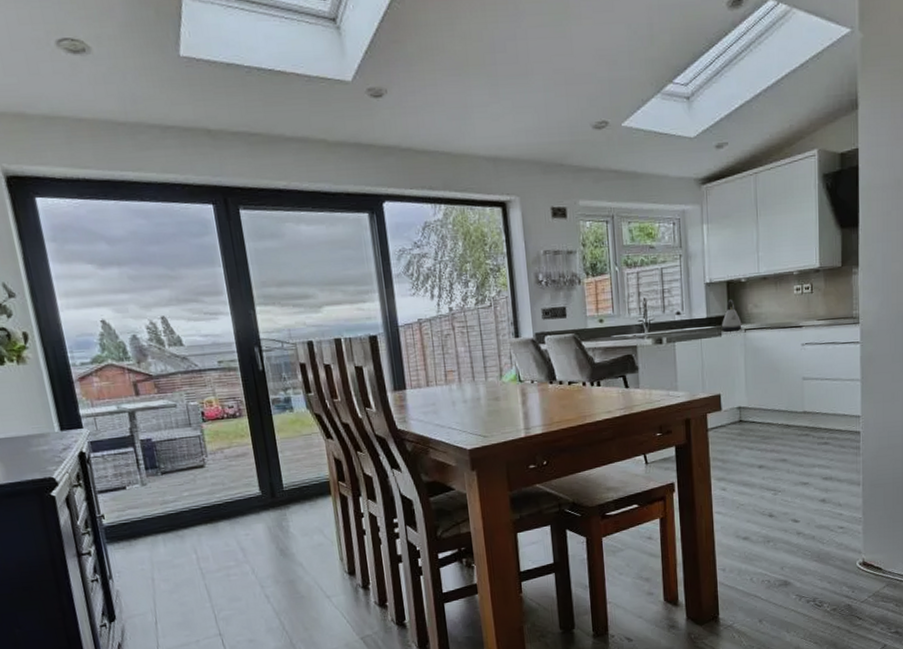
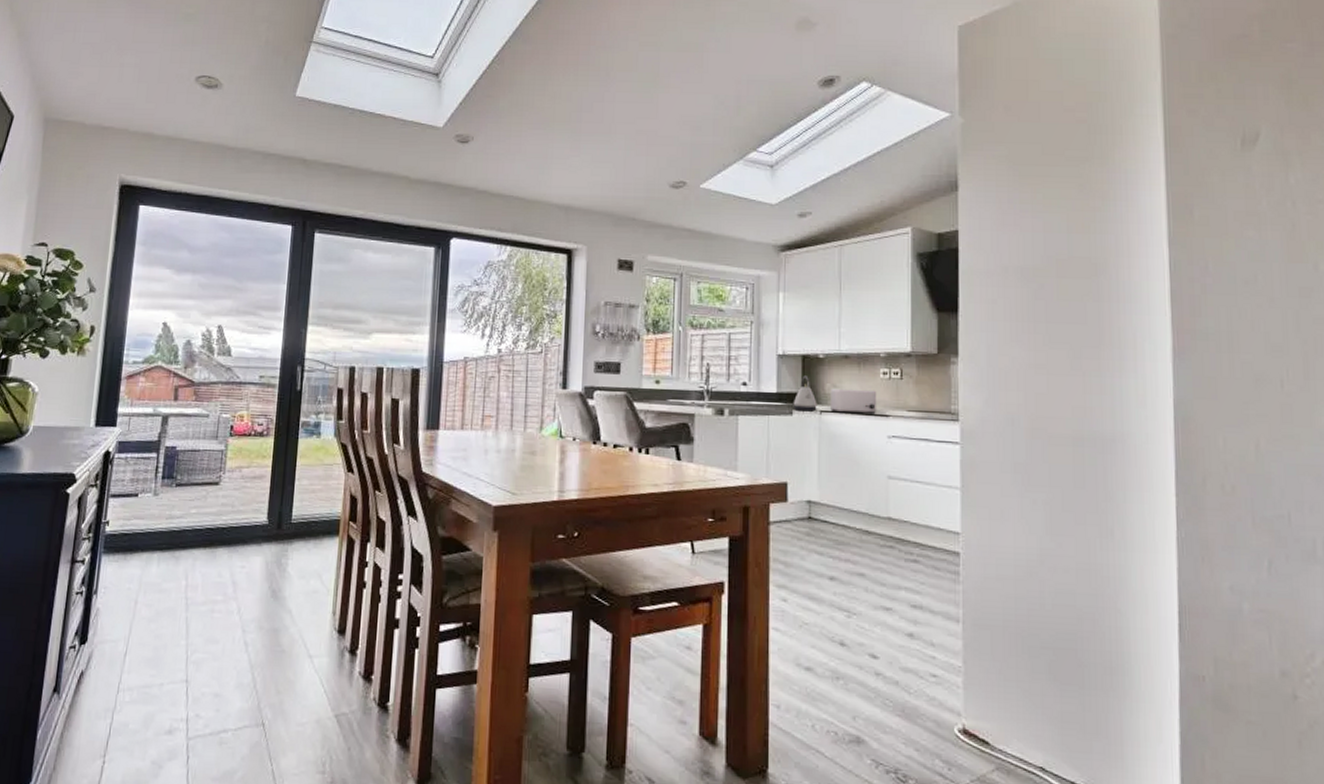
toaster: none [753,305,792,330] -> present [830,388,877,416]

